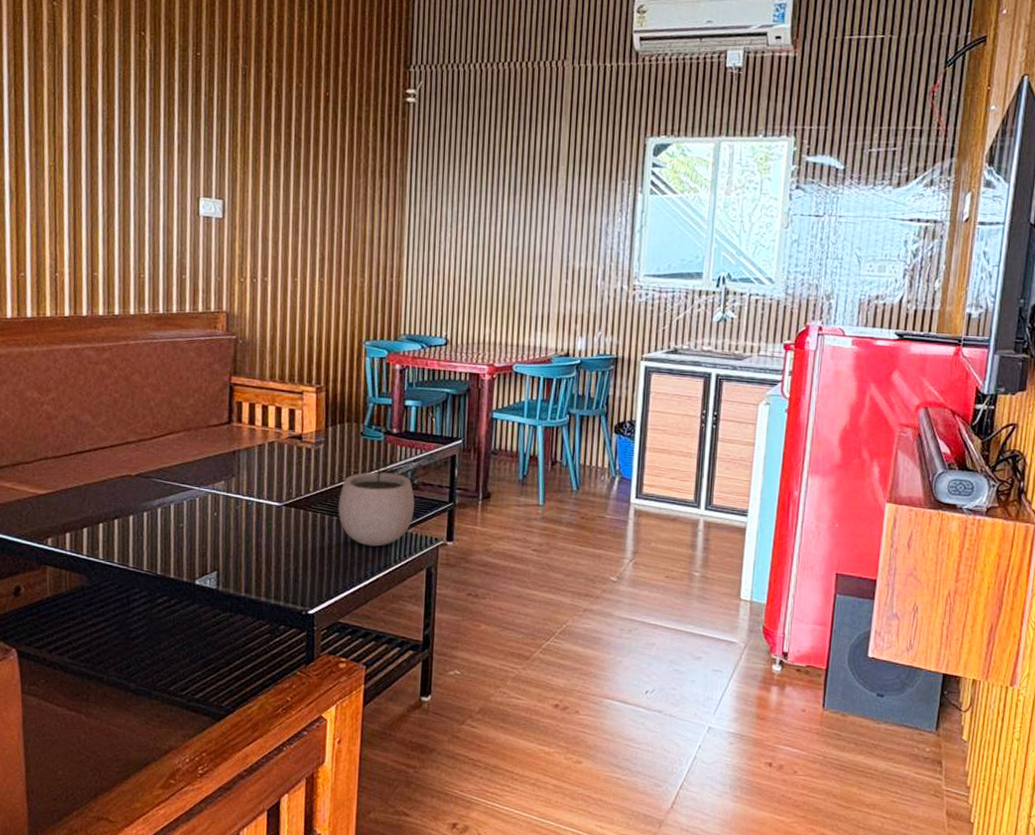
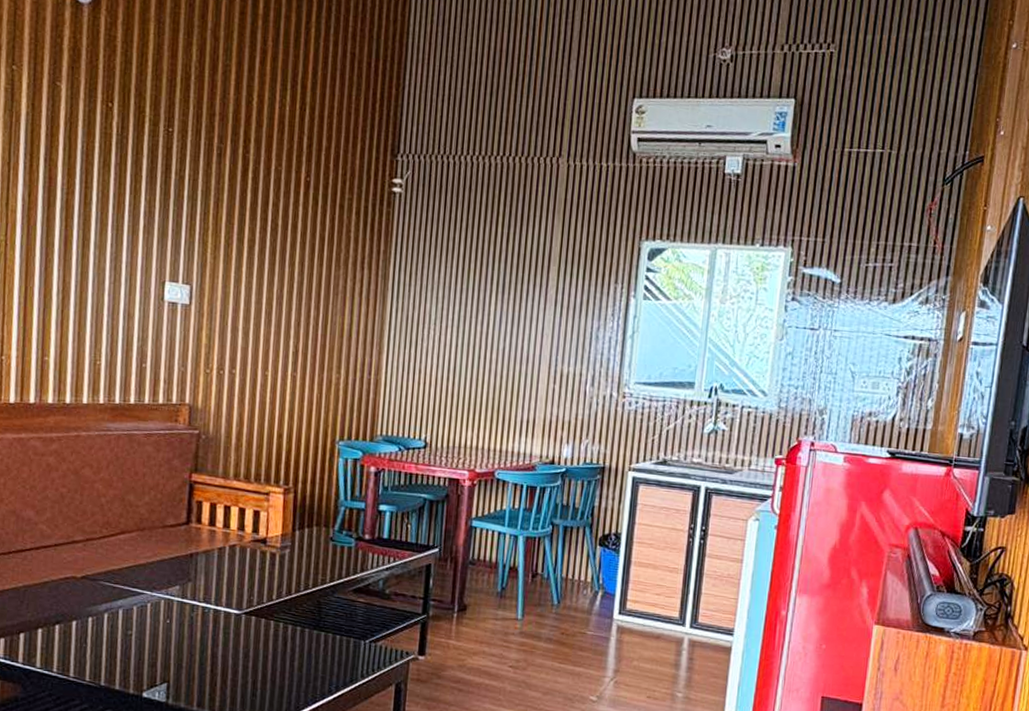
plant pot: present [338,455,415,547] -> none [302,562,386,660]

